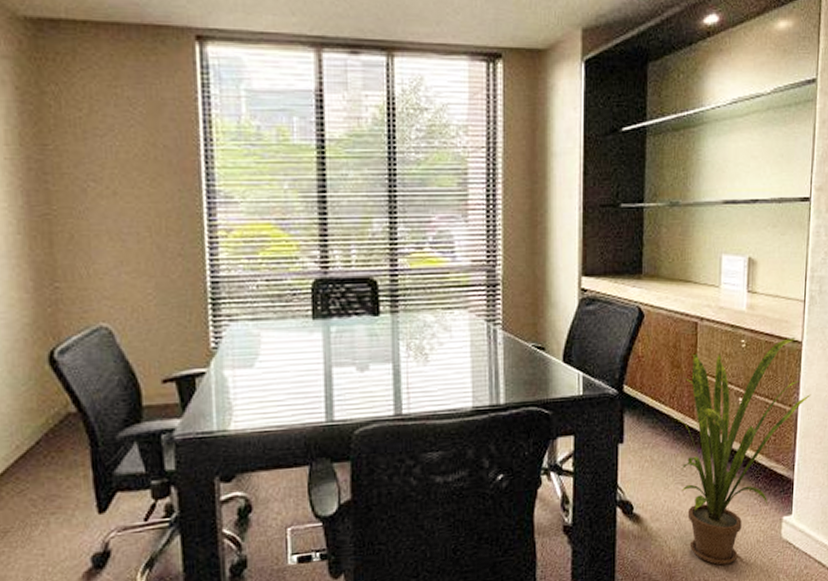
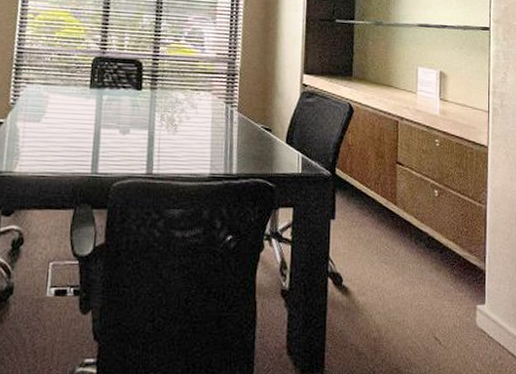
house plant: present [676,337,812,566] -> none [380,142,498,346]

